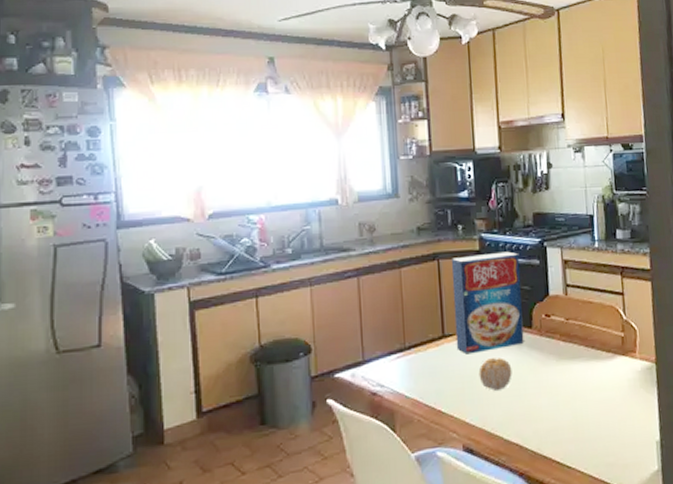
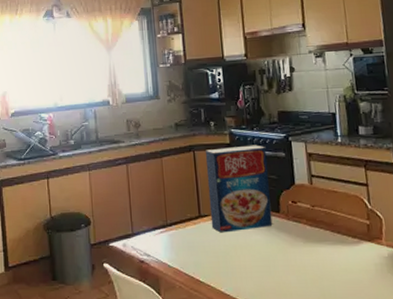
fruit: present [478,358,512,390] -> none [231,237,263,266]

